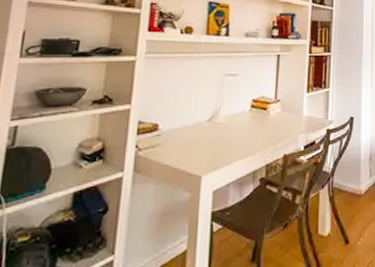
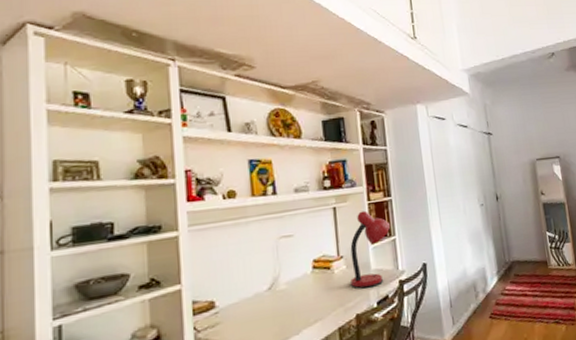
desk lamp: none [282,62,327,132] -> present [350,210,391,289]

